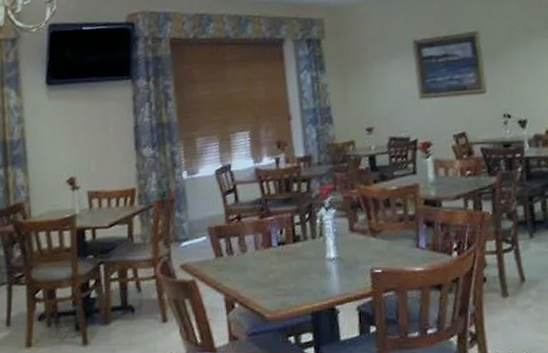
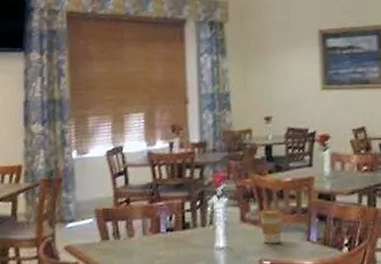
coffee cup: none [367,217,391,252] -> present [259,208,283,244]

